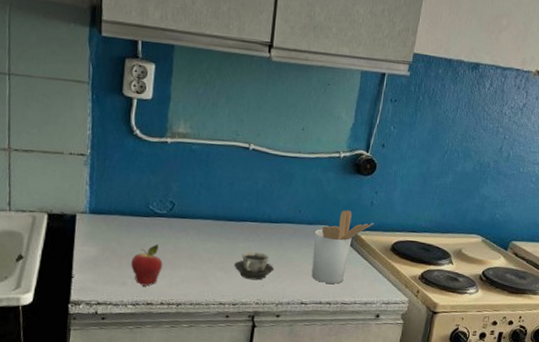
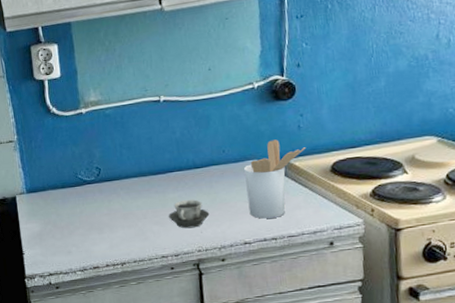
fruit: present [131,243,163,286] -> none [72,209,101,252]

